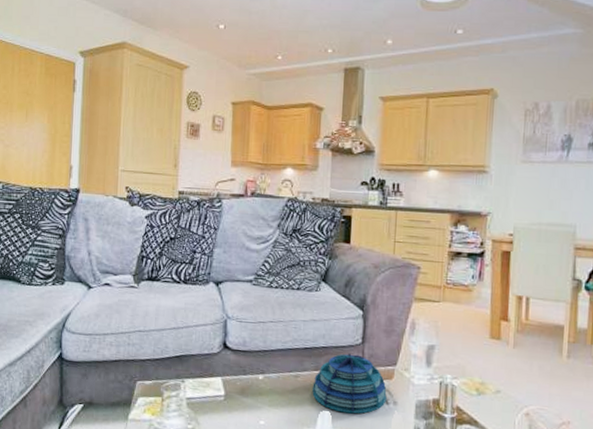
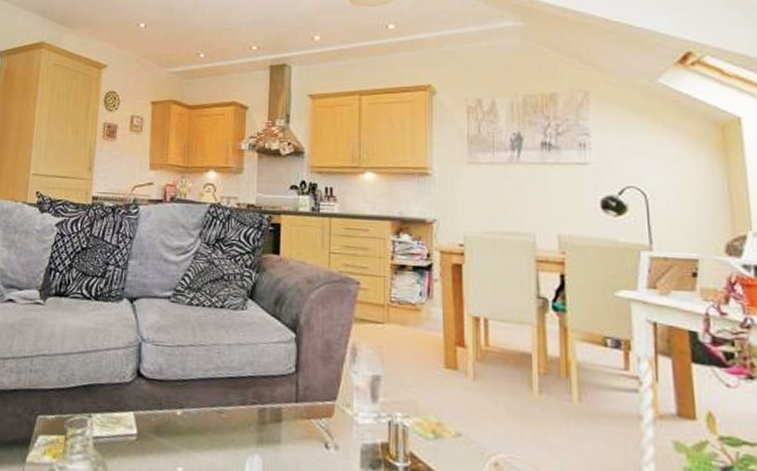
decorative bowl: present [312,354,387,414] -> none [238,385,326,461]

